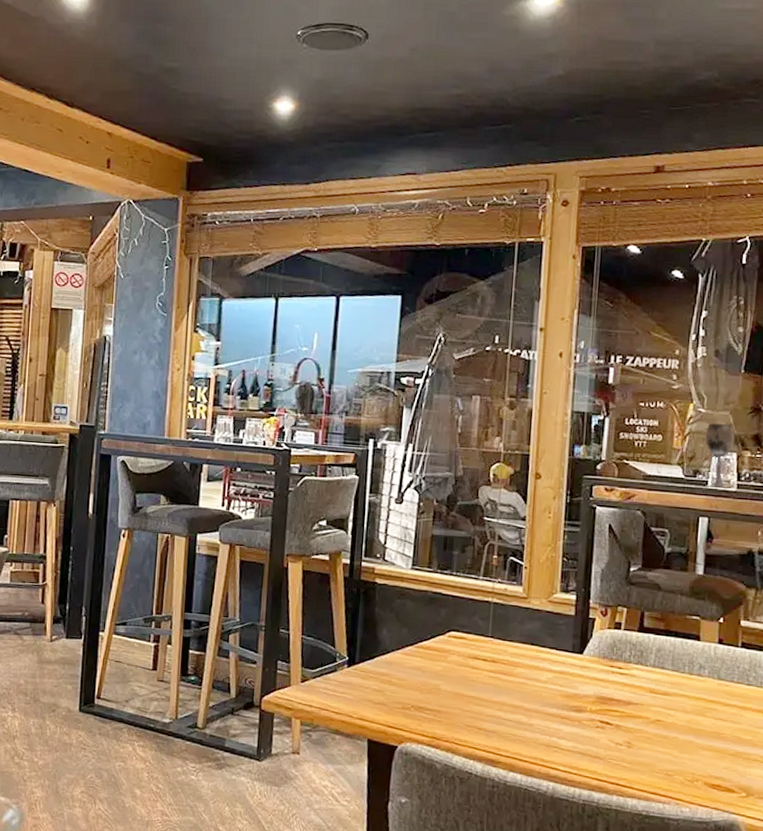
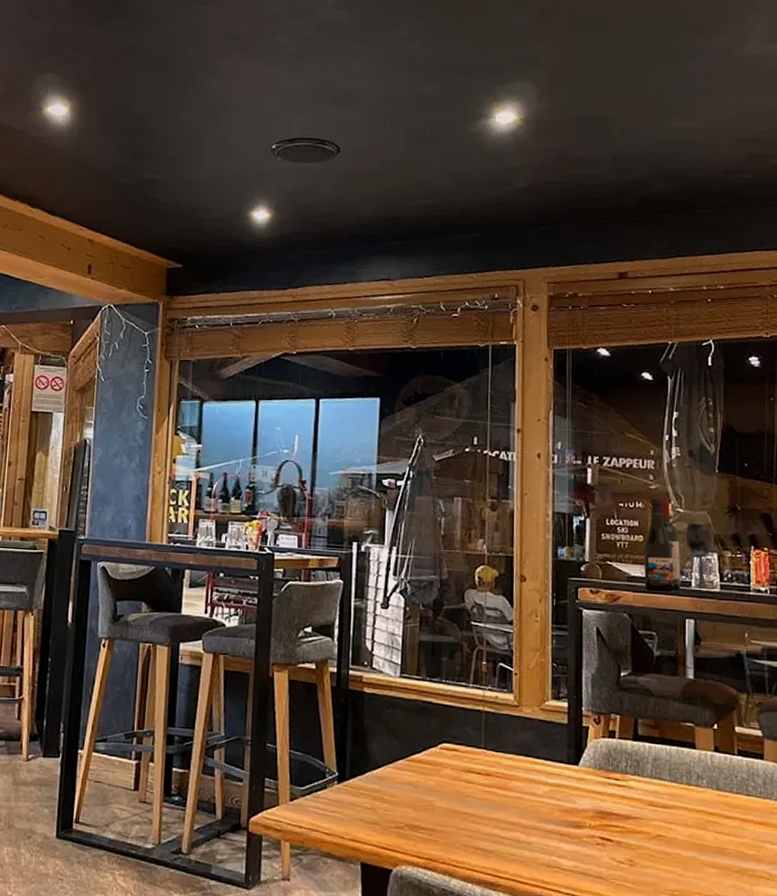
beer bottle: none [660,398,692,491] -> present [643,498,675,593]
wine bottle: none [681,397,699,490] -> present [659,497,681,591]

